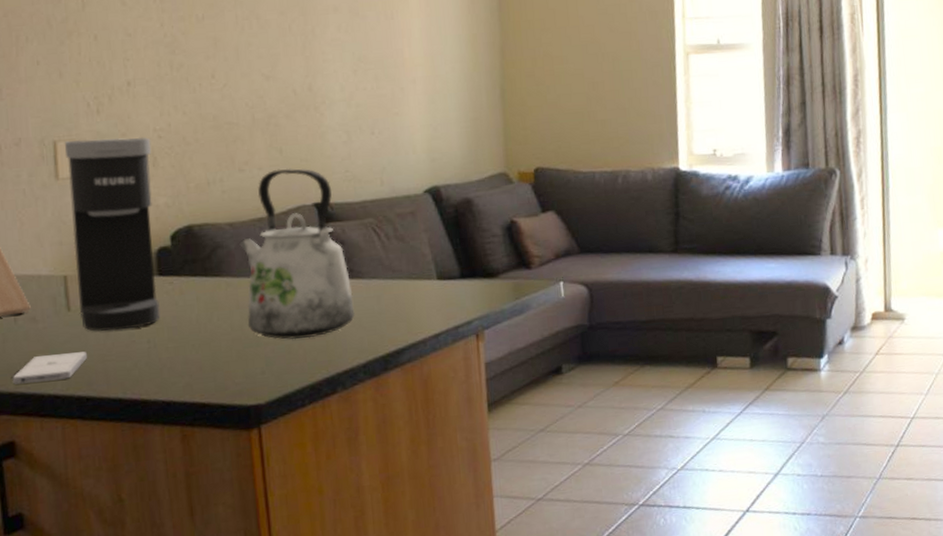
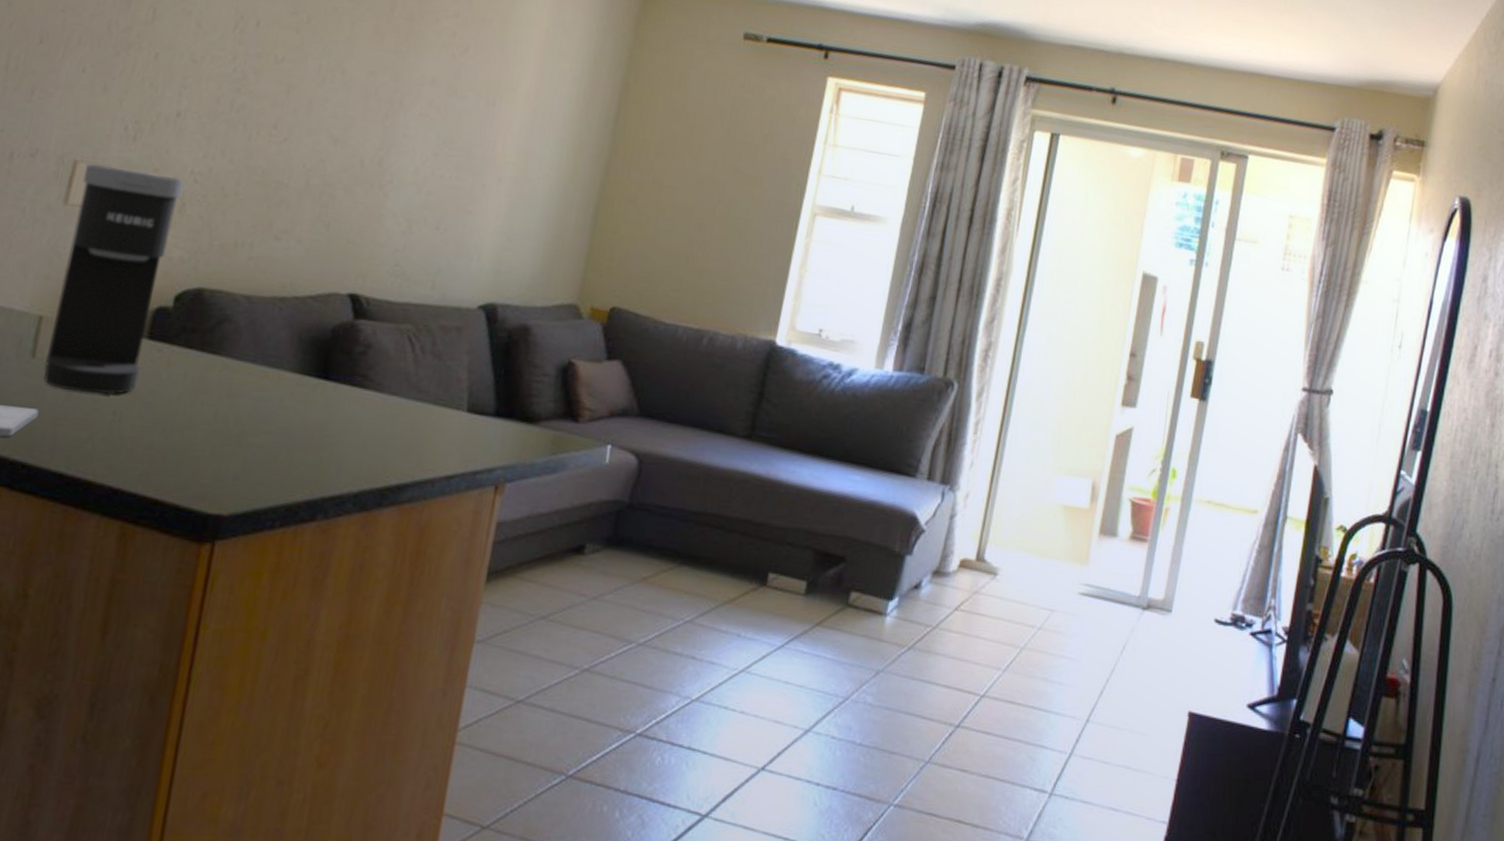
kettle: present [239,168,355,340] -> none [234,245,375,449]

